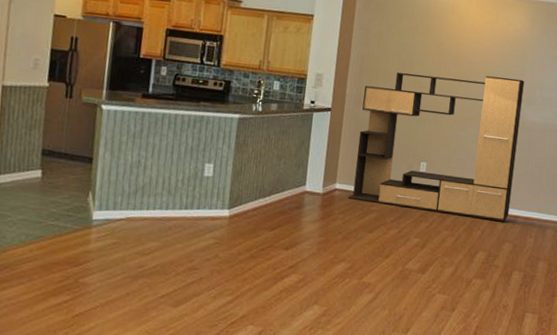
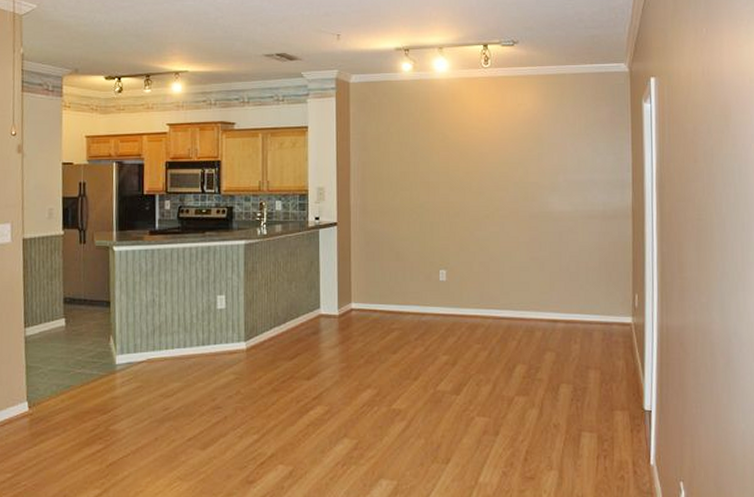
media console: present [348,72,525,221] -> none [365,165,546,327]

